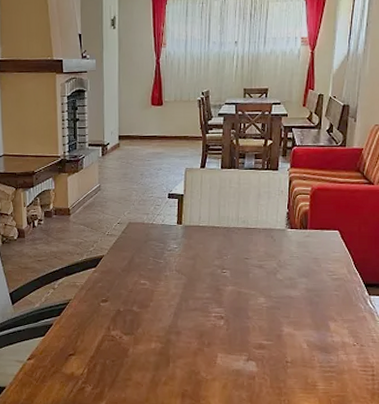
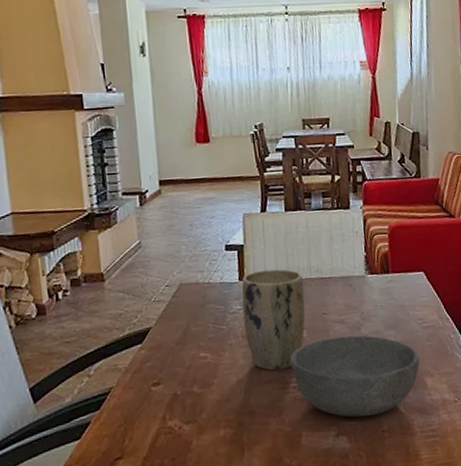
plant pot: none [178,217,231,301] -> present [242,269,306,371]
bowl: none [214,279,326,348] -> present [290,335,420,417]

